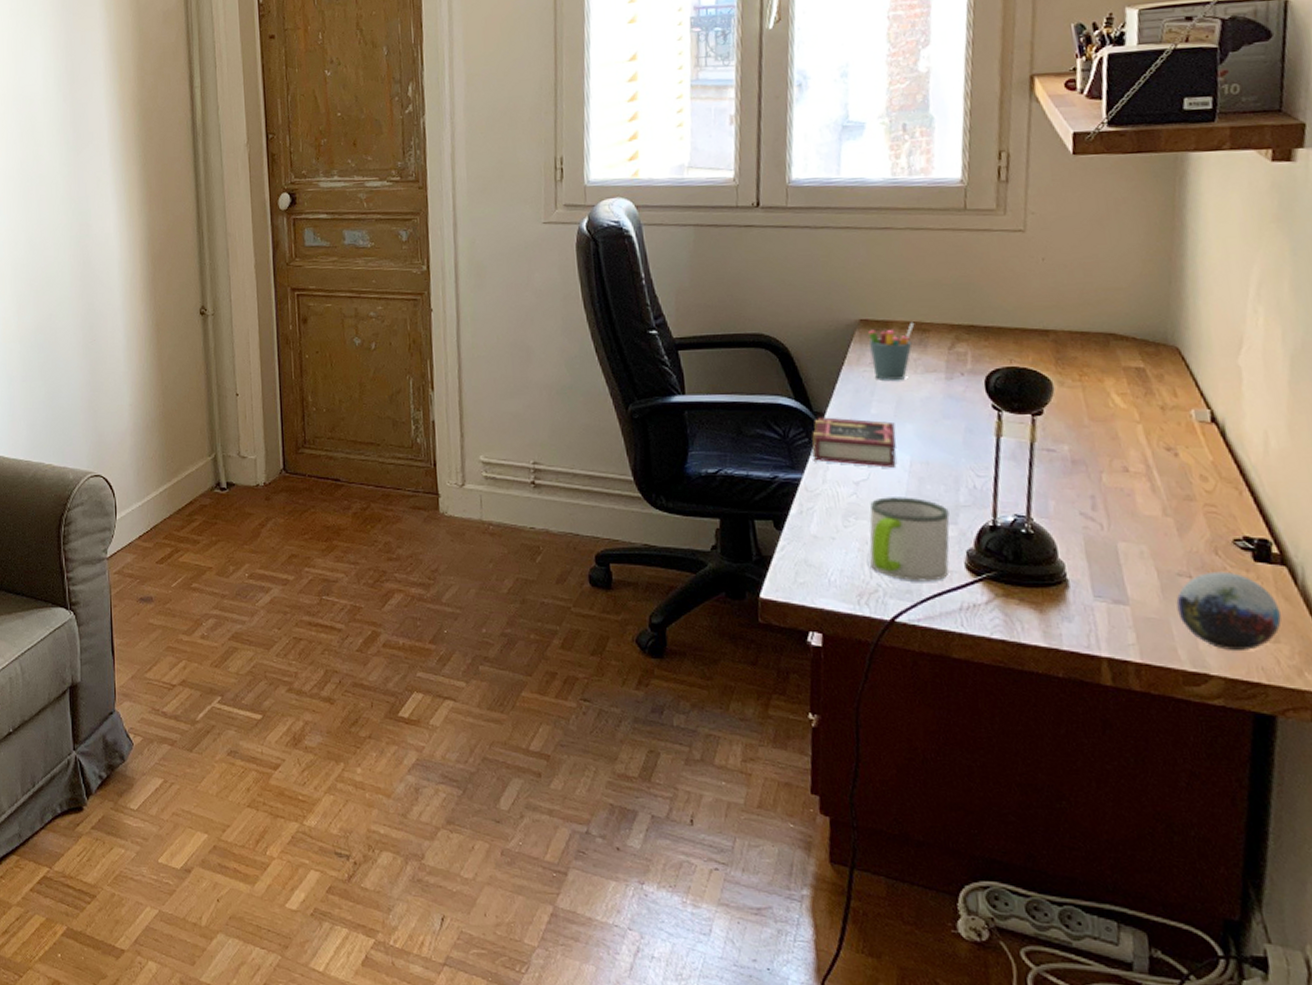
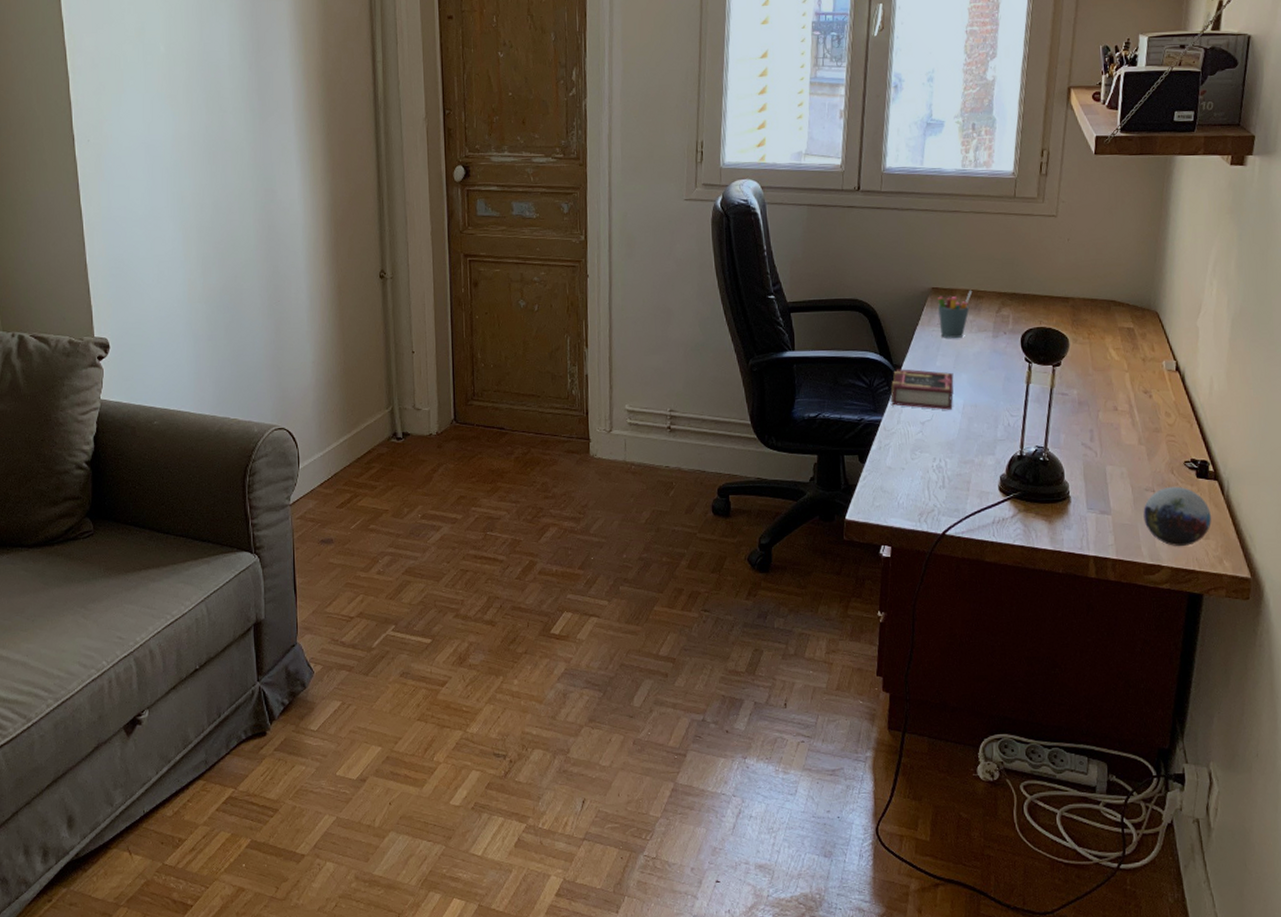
mug: present [869,497,950,582] -> none [929,433,990,502]

